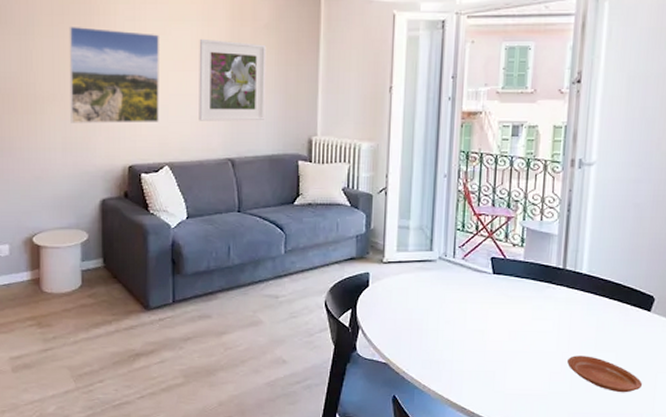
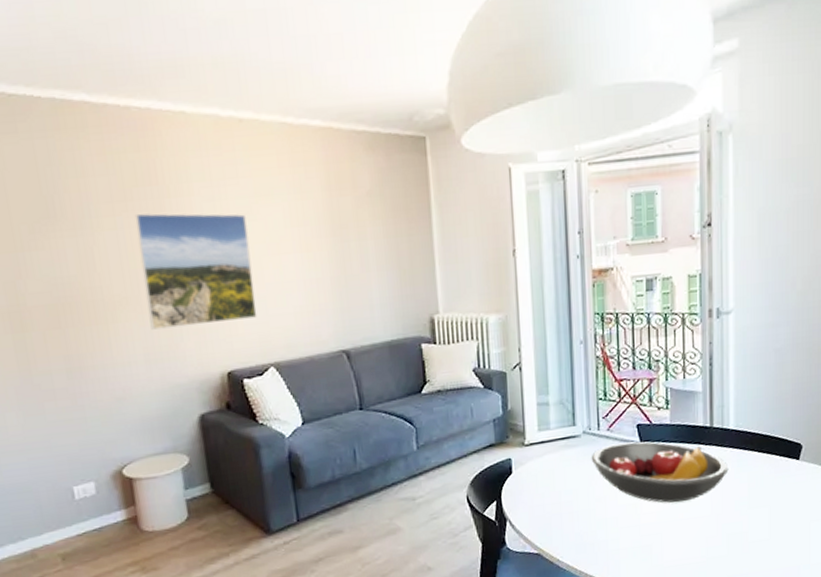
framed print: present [199,38,267,121] -> none [293,214,378,311]
fruit bowl: none [444,273,578,336] -> present [591,441,729,503]
plate: present [567,355,643,393] -> none [723,514,798,548]

